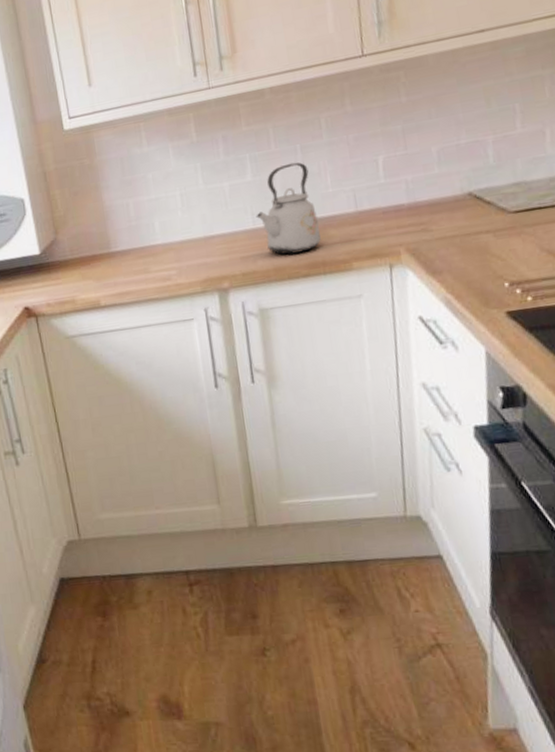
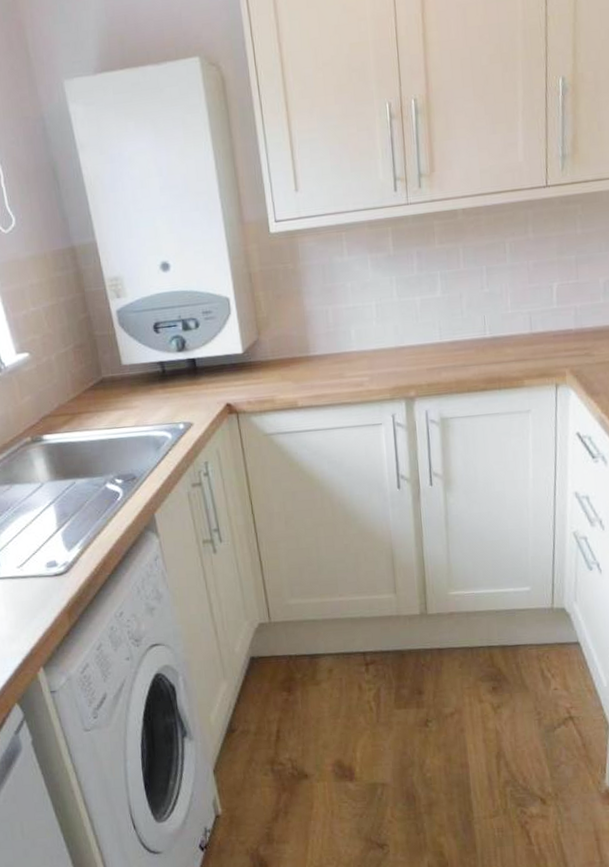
kettle: present [256,162,321,255] -> none [443,282,498,369]

